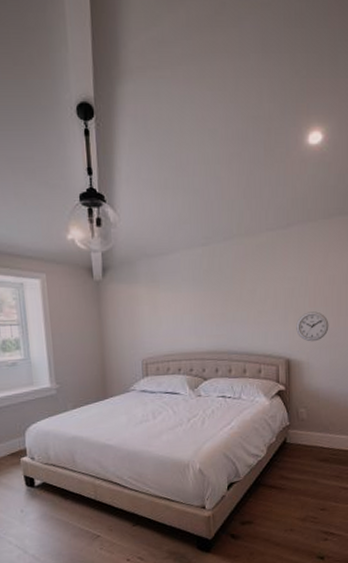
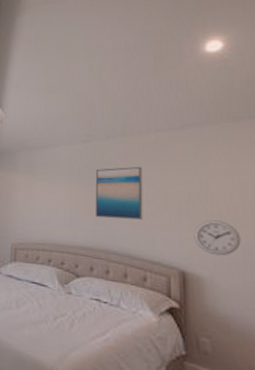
wall art: none [215,267,257,322] -> present [95,166,143,220]

